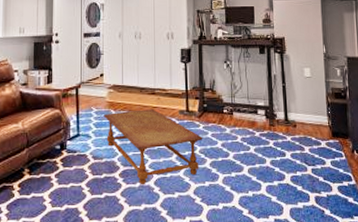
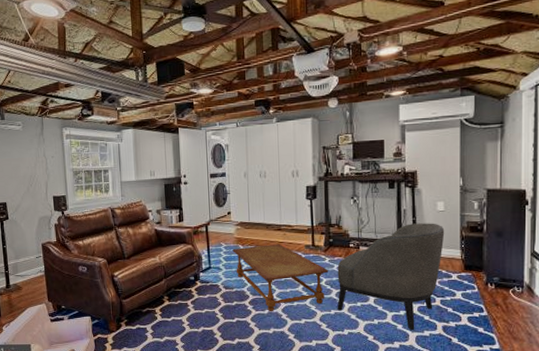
armchair: none [211,89,312,202] -> present [337,223,445,330]

